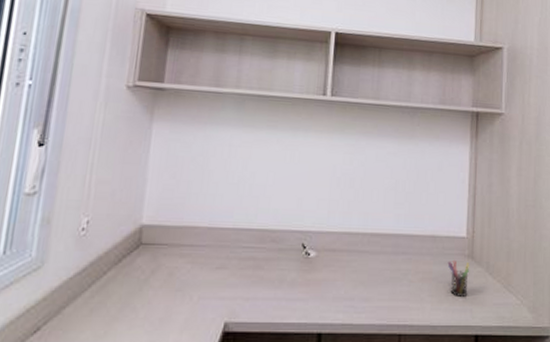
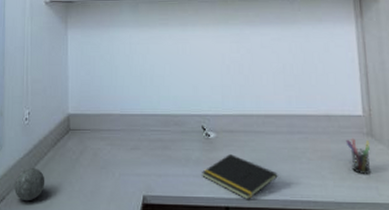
decorative ball: none [55,289,101,333] -> present [14,167,45,202]
notepad: none [296,275,377,326] -> present [202,154,278,200]

